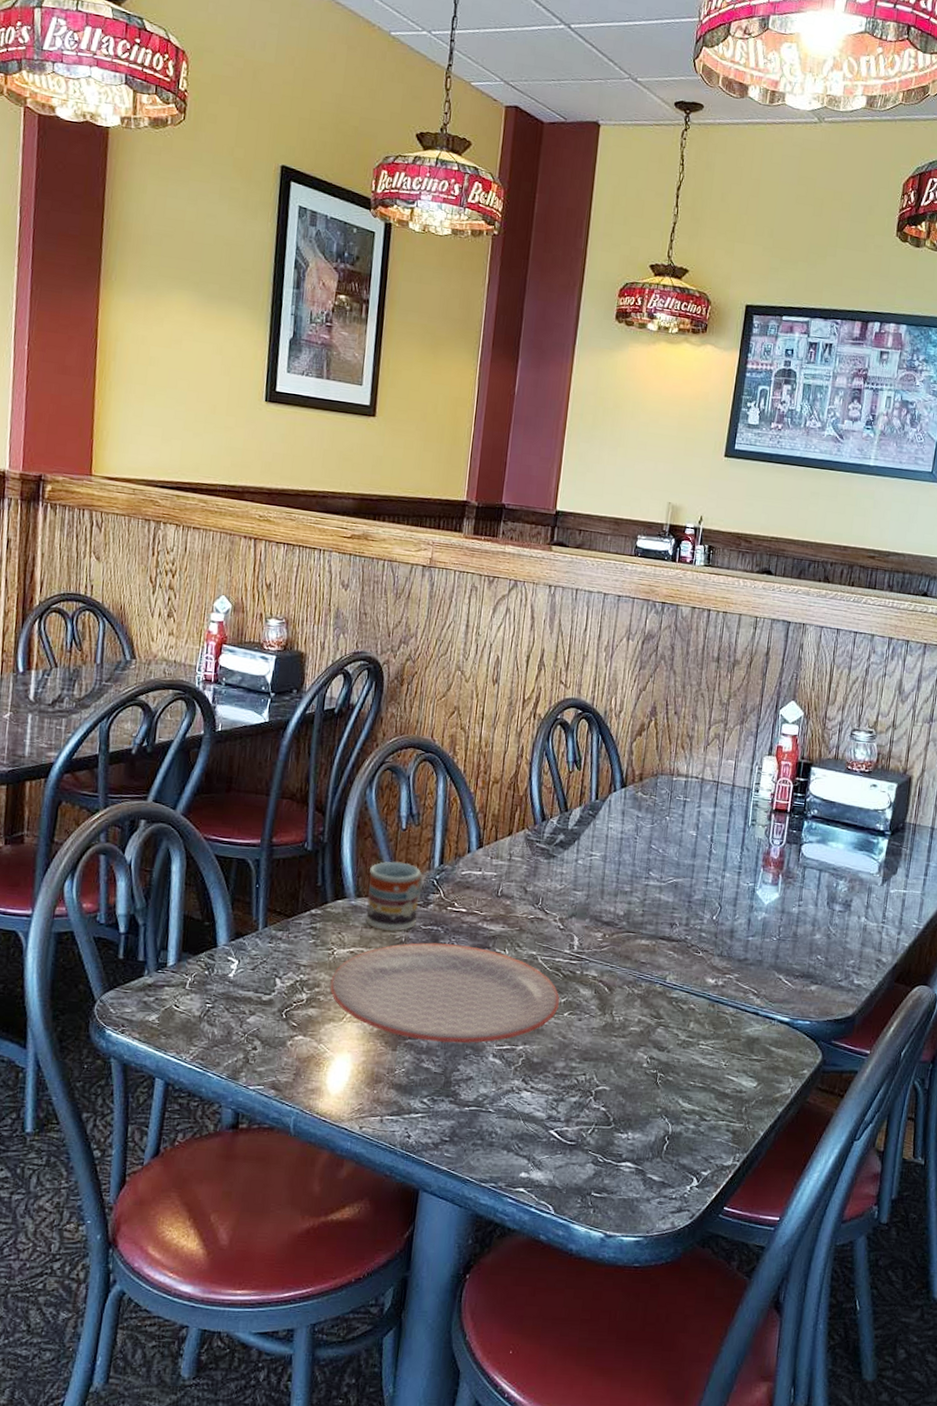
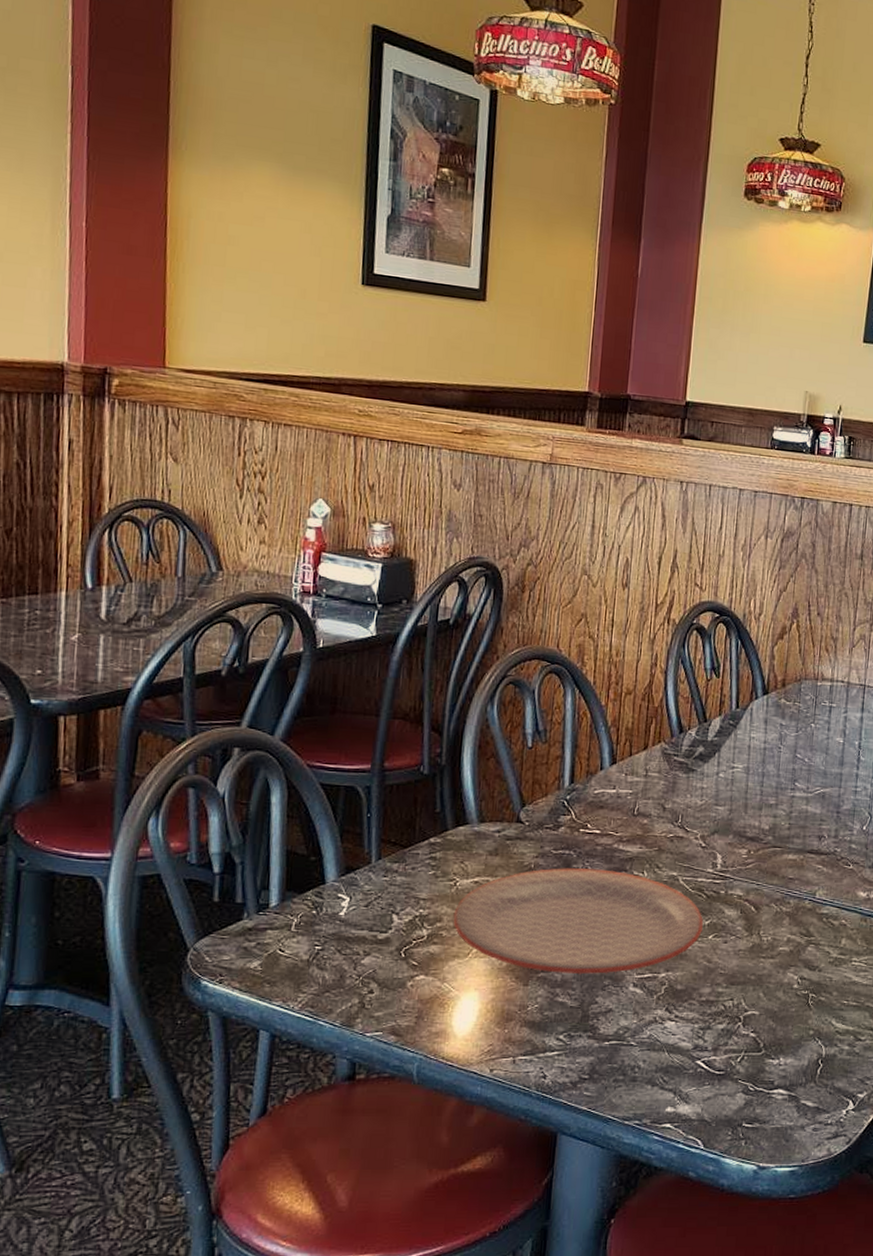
cup: present [366,861,423,931] -> none [490,782,552,858]

